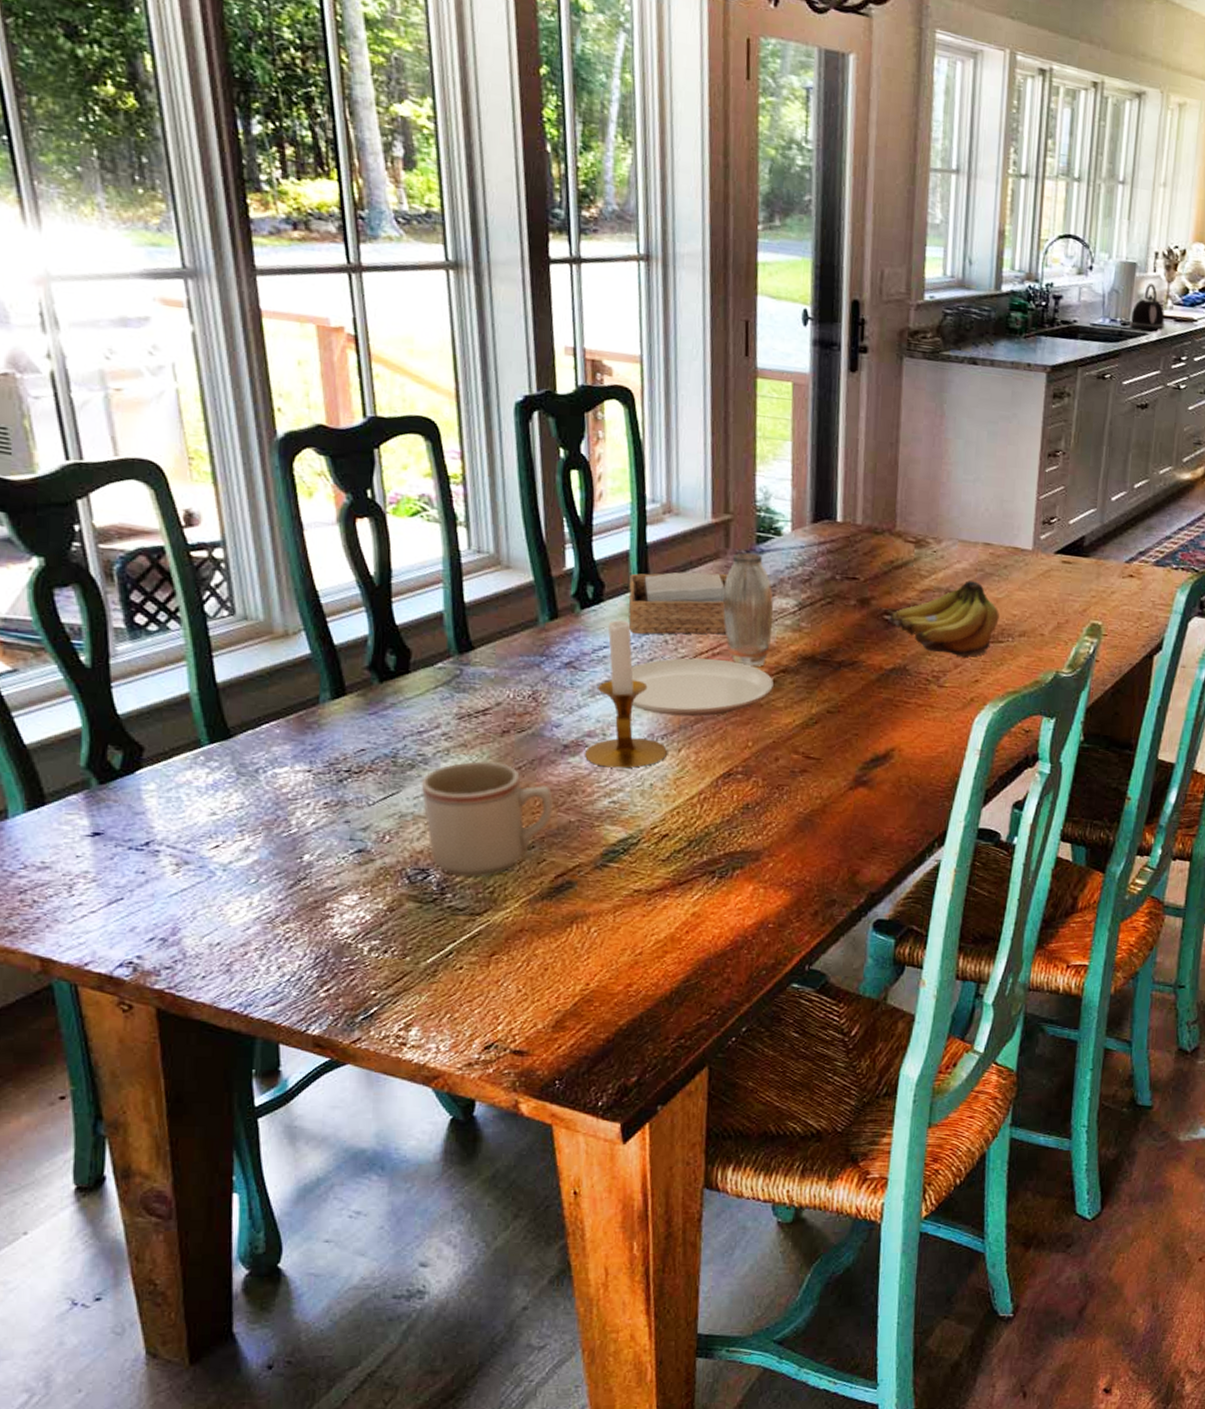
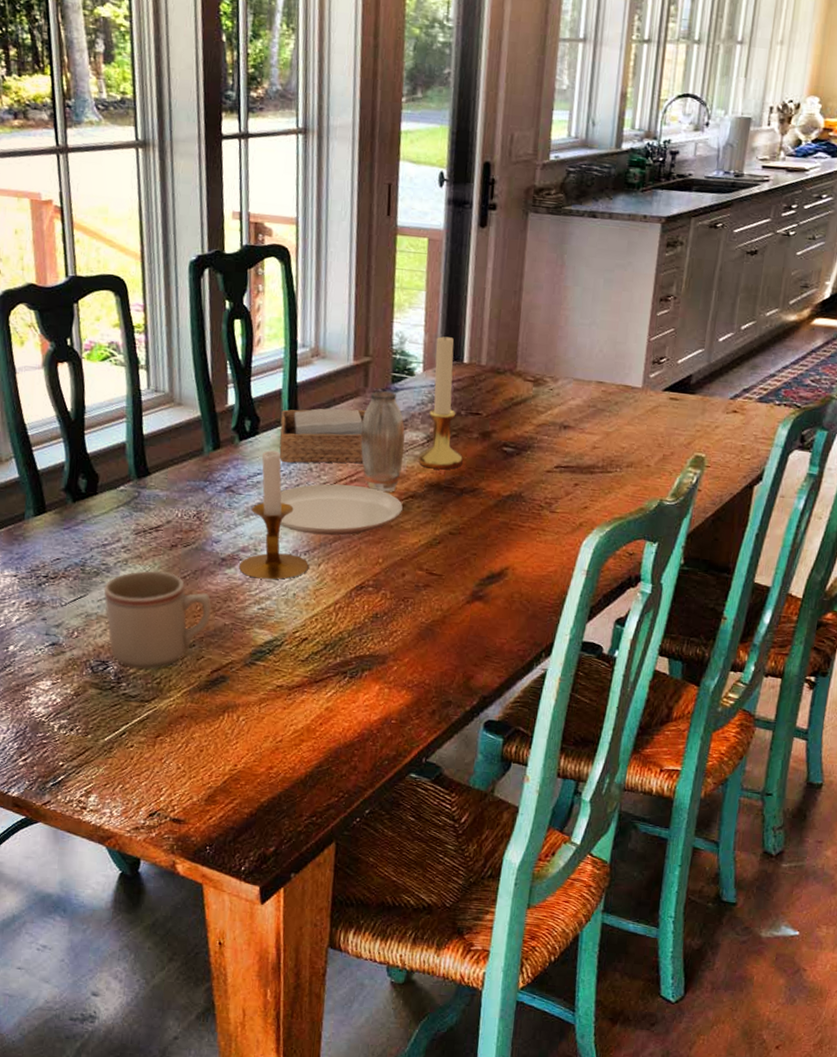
candle holder: none [789,488,841,641] -> present [418,333,464,470]
fruit: present [889,580,999,658] -> none [508,416,609,486]
kettle: present [1129,282,1165,331] -> none [742,136,777,181]

